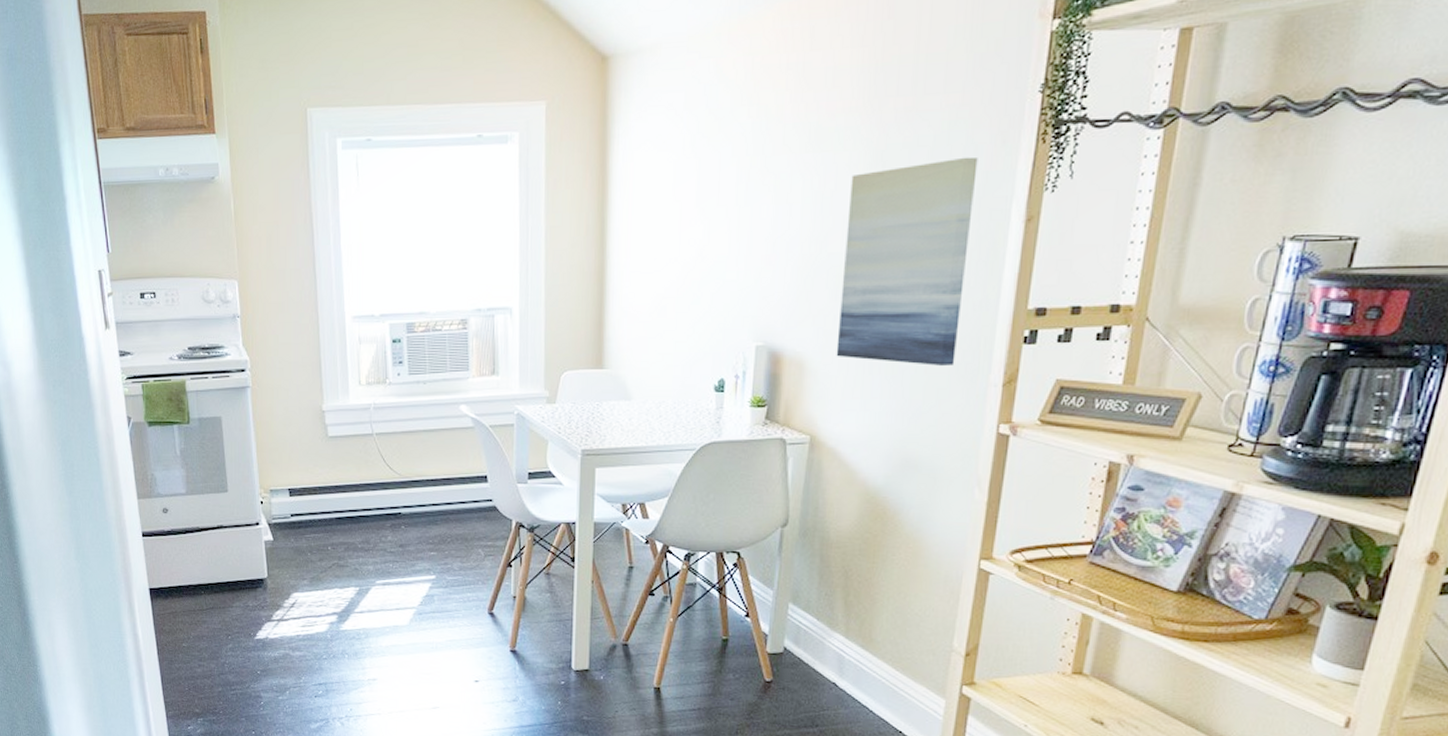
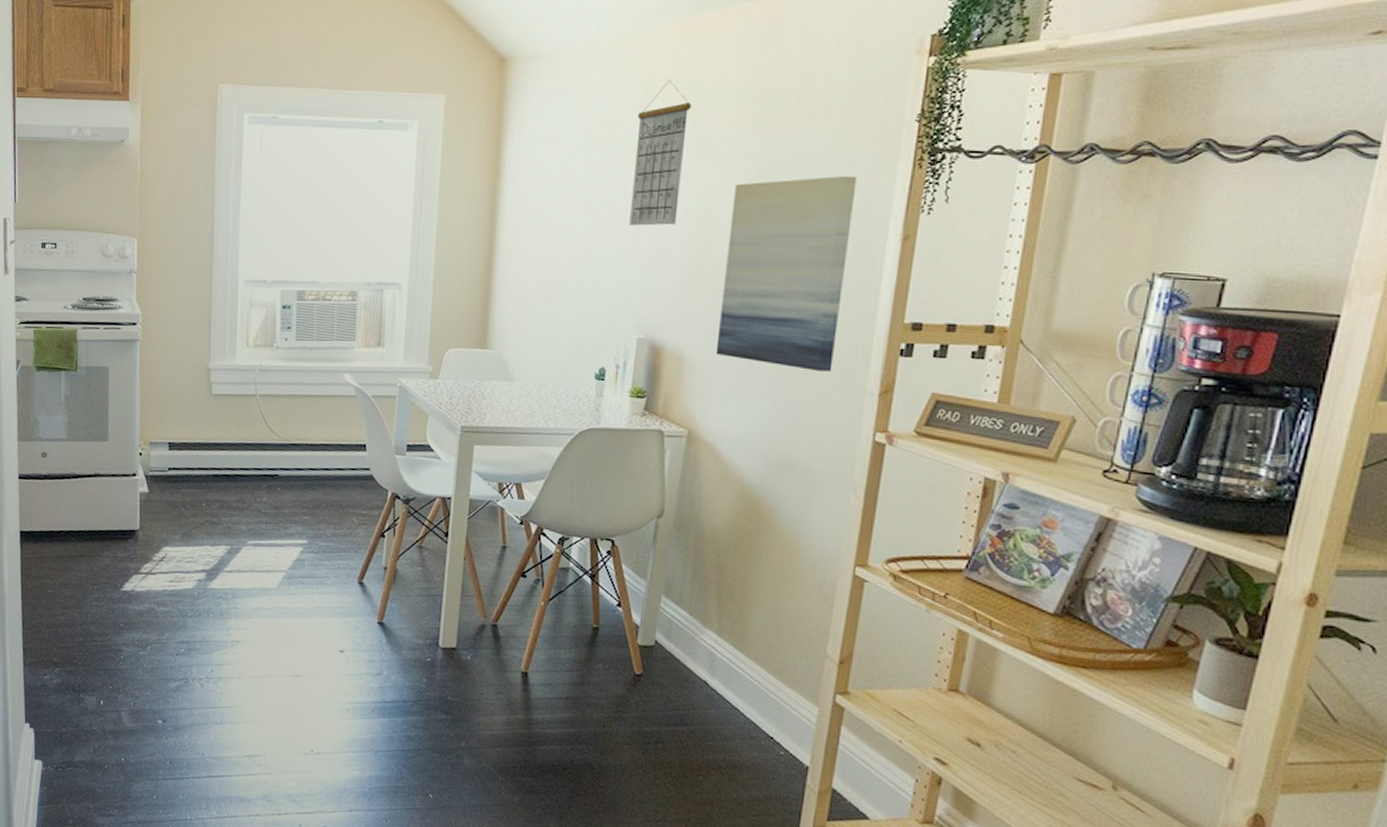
calendar: none [743,66,804,228] -> present [629,80,692,226]

